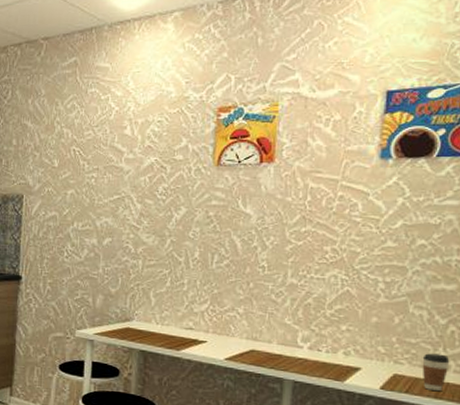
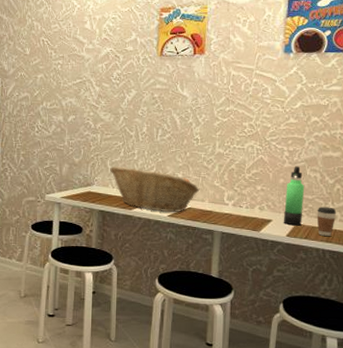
fruit basket: none [153,298,266,356] -> present [110,166,200,213]
thermos bottle: none [375,301,406,377] -> present [283,166,305,226]

